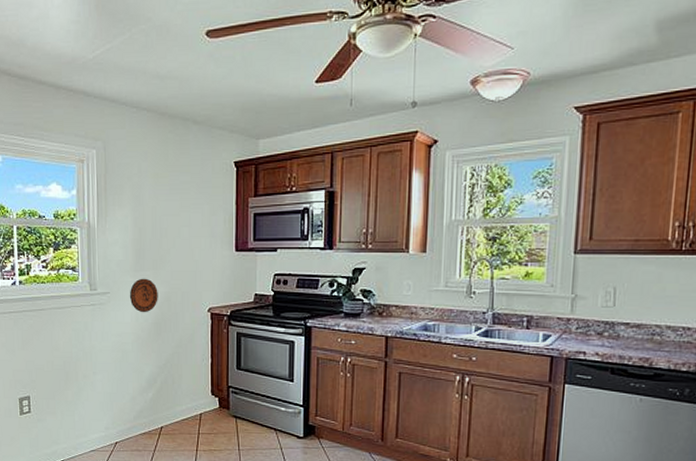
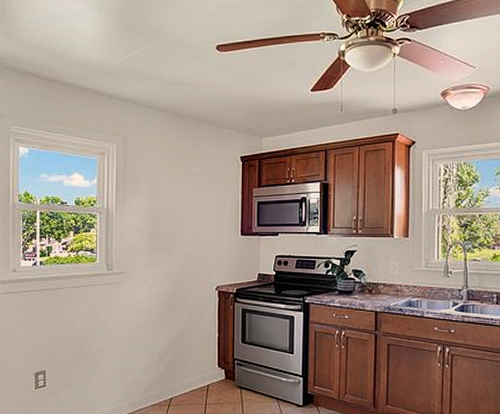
decorative plate: present [129,278,158,313] -> none [143,259,170,291]

